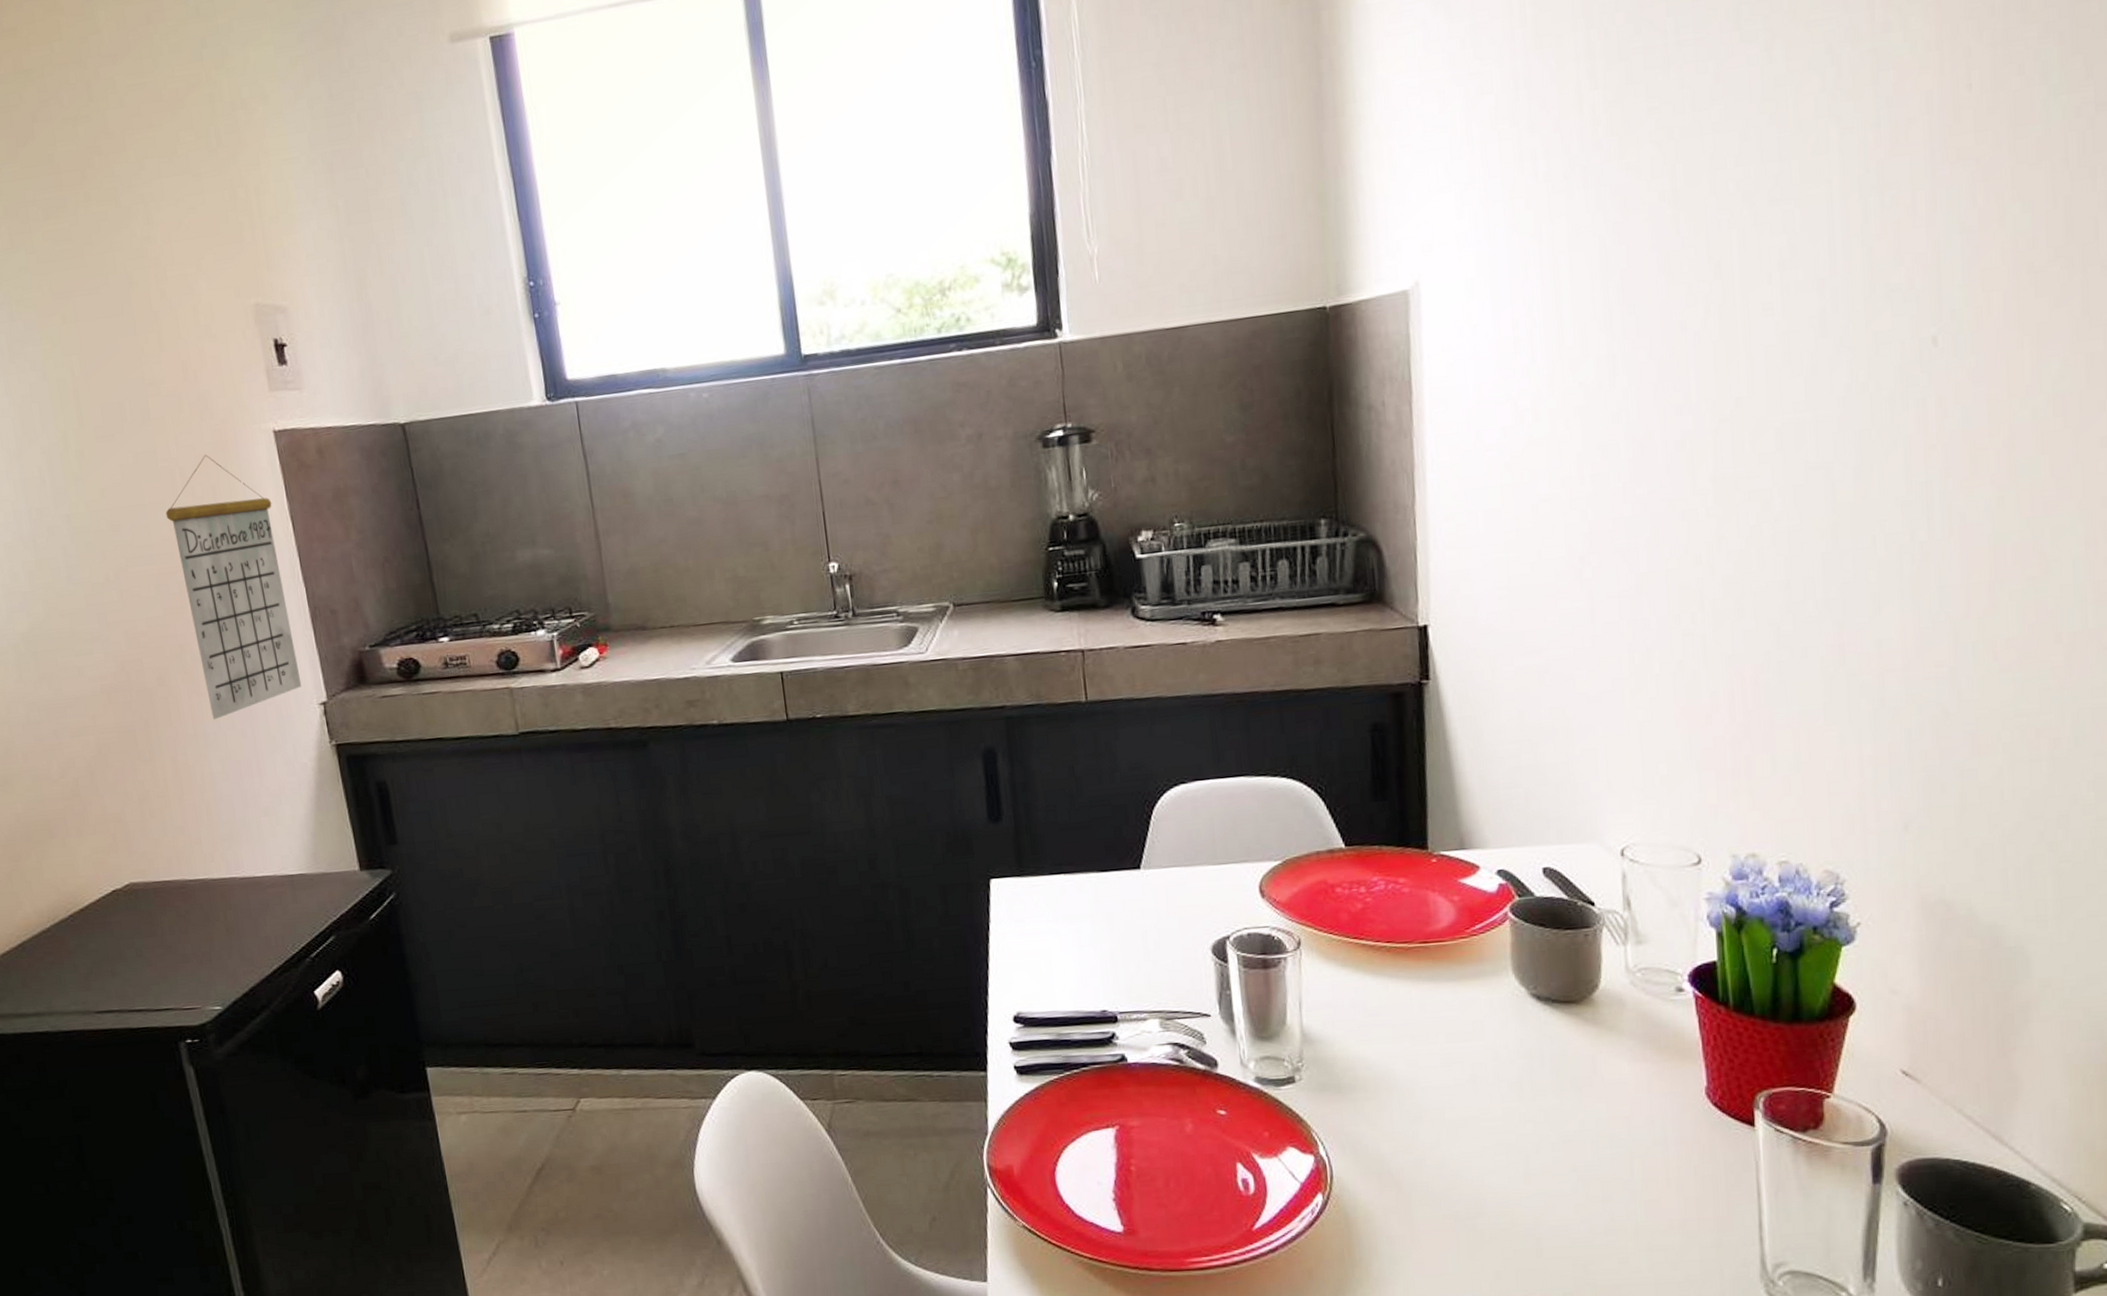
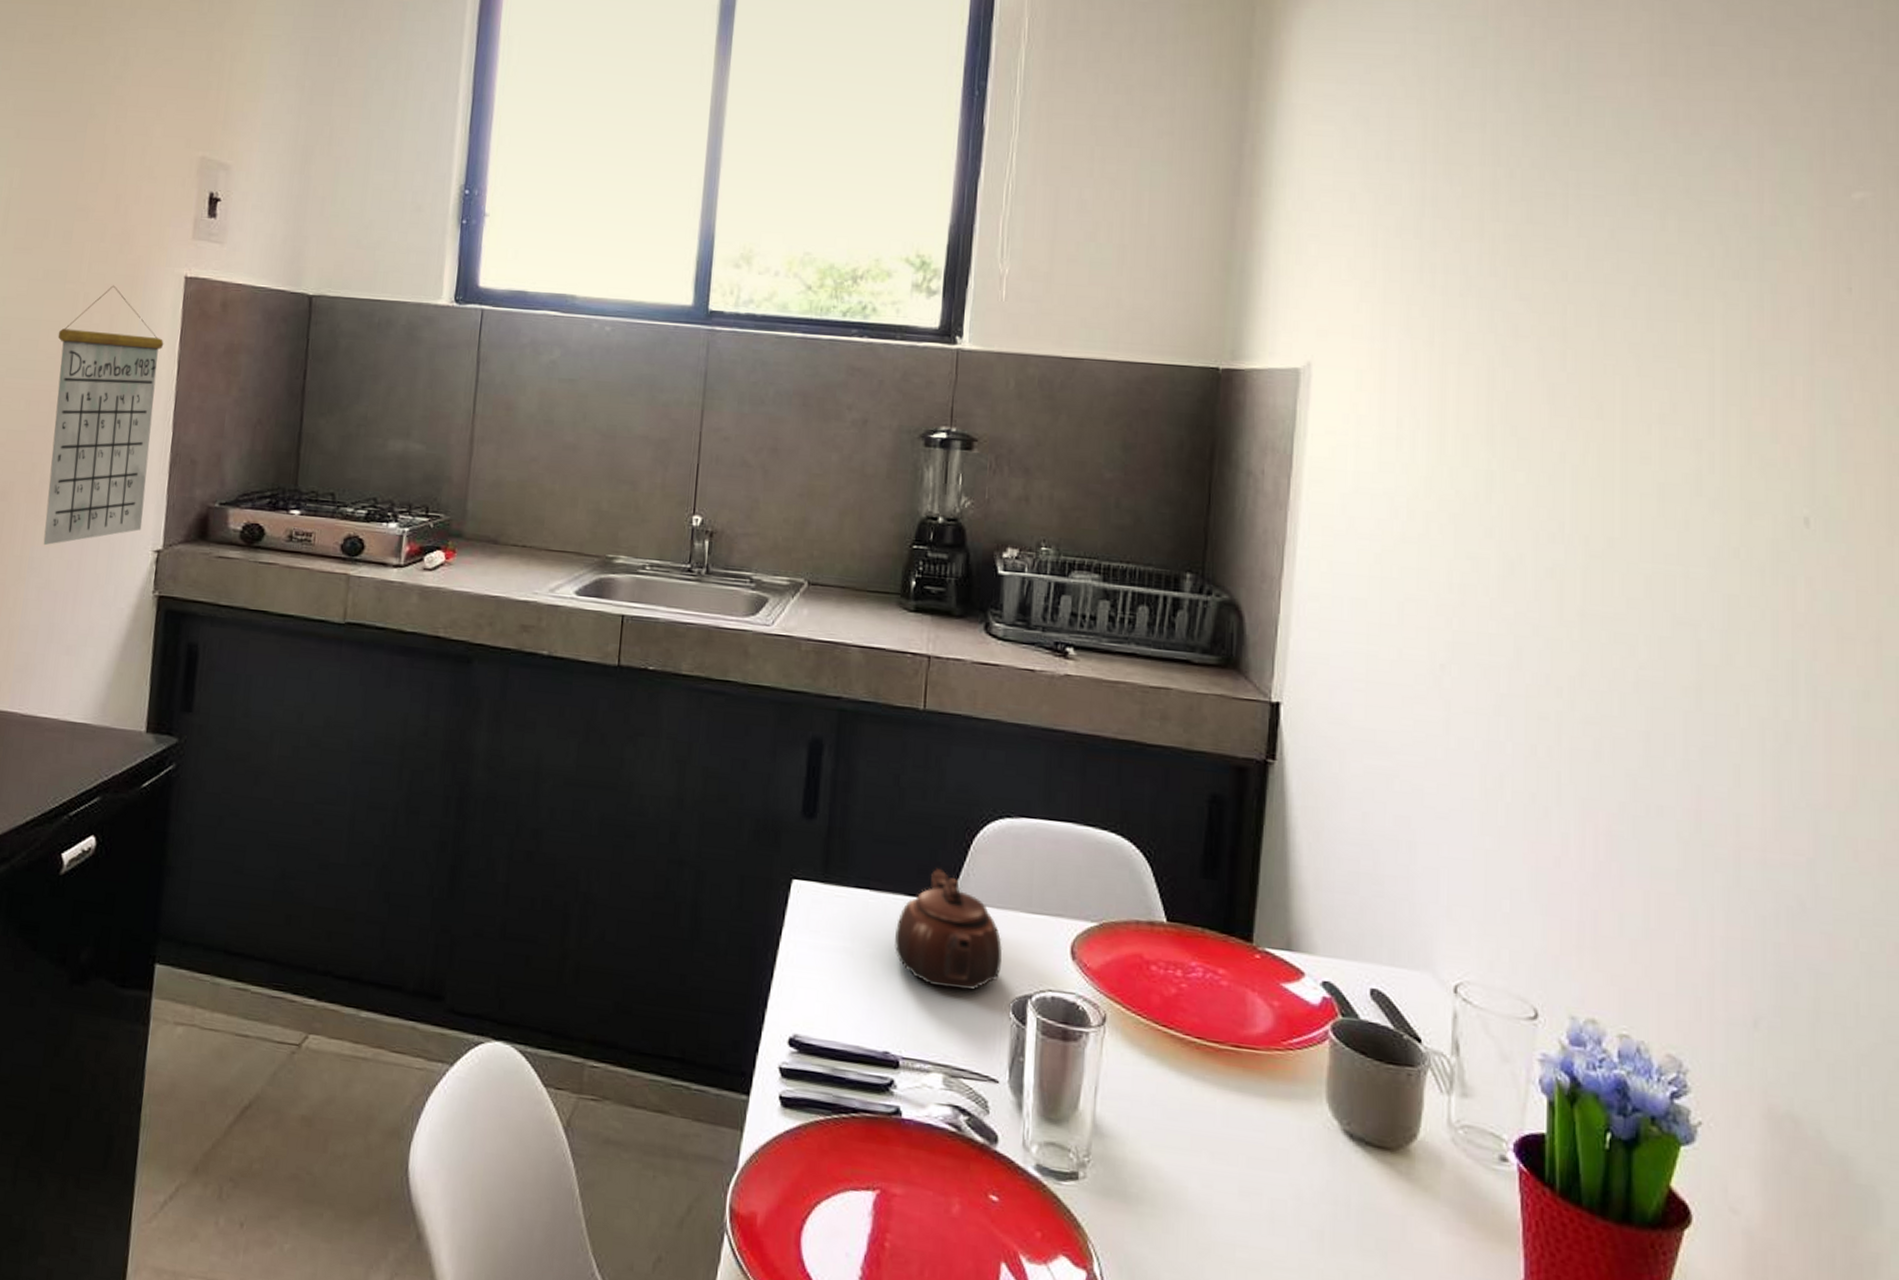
teapot: none [1094,842,1197,946] -> present [895,867,1003,991]

